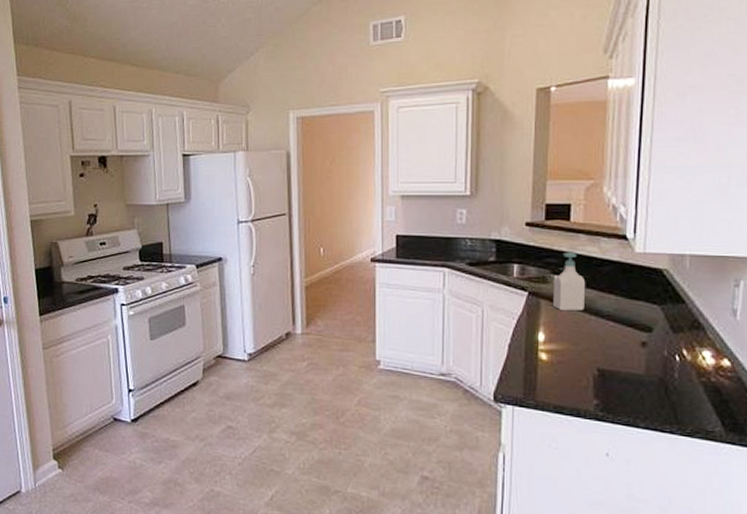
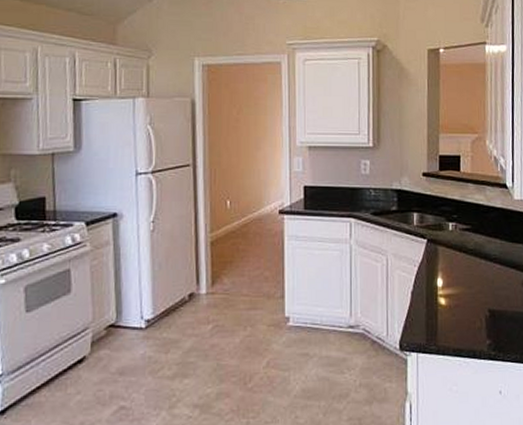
soap bottle: present [553,252,586,311] -> none [448,200,476,257]

